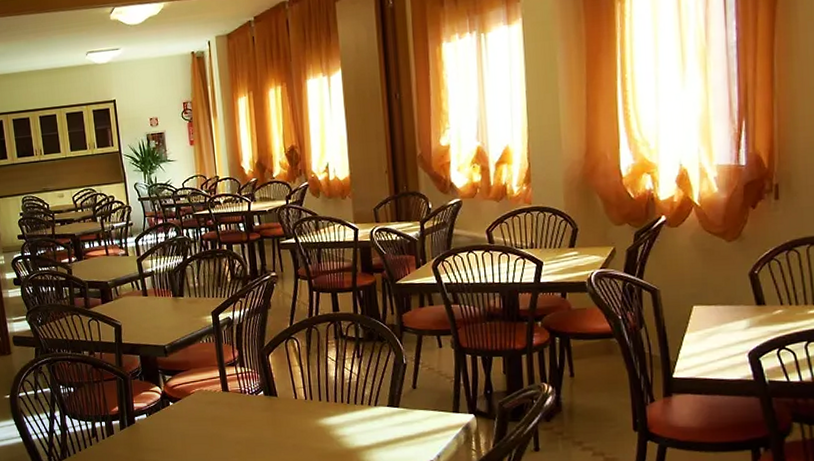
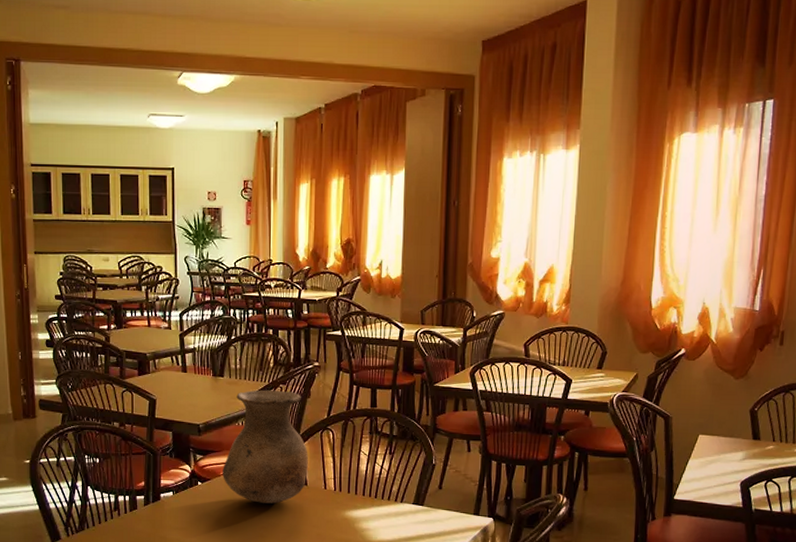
vase: none [192,304,277,418] -> present [223,390,308,504]

